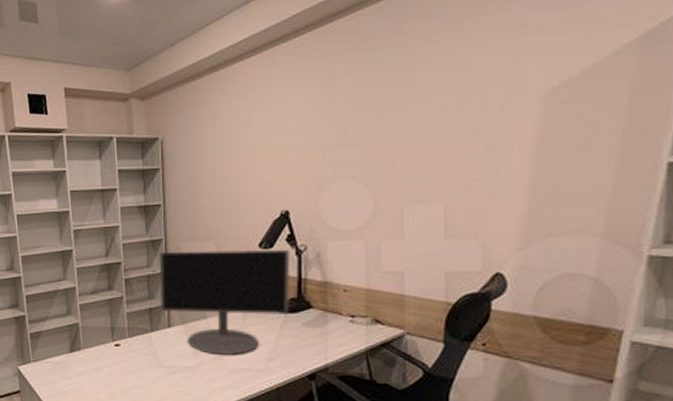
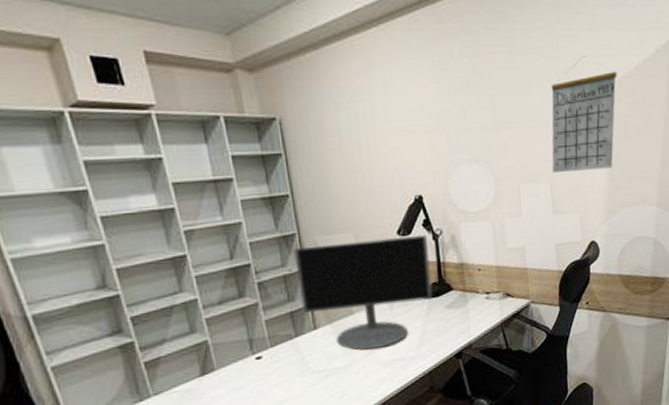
calendar: none [448,64,551,194] -> present [551,55,617,174]

